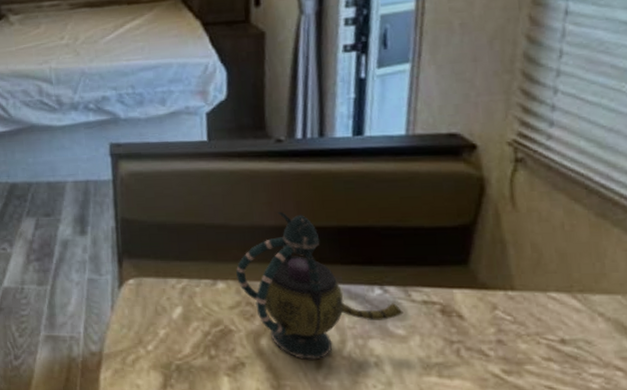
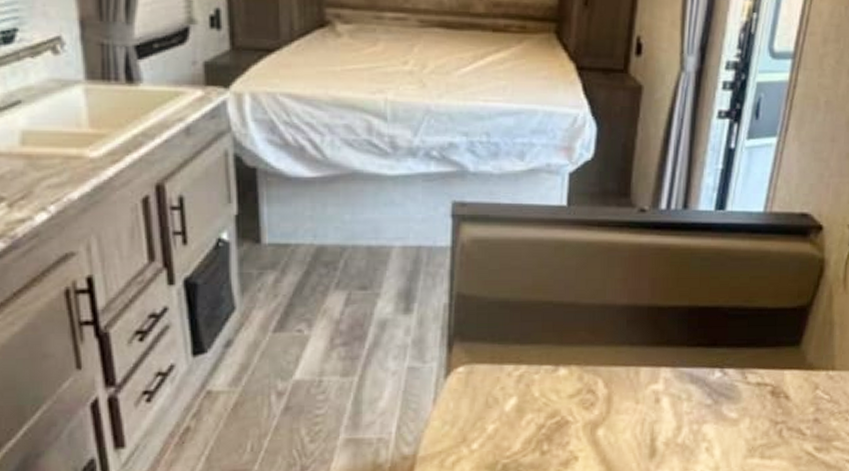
teapot: present [236,211,404,360] -> none [581,288,738,449]

